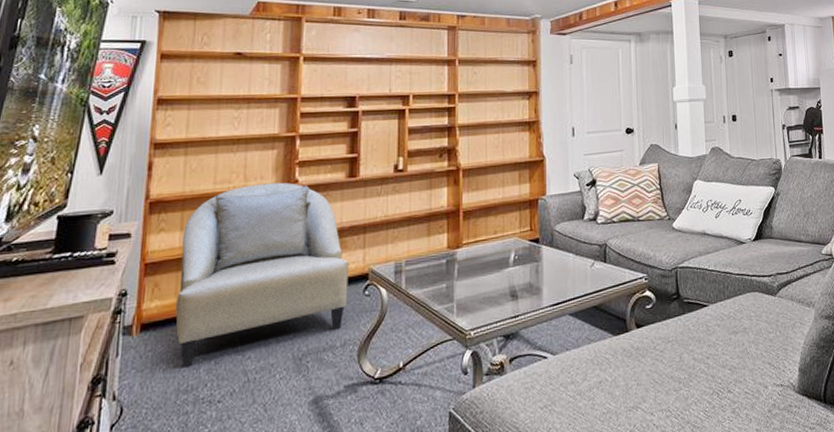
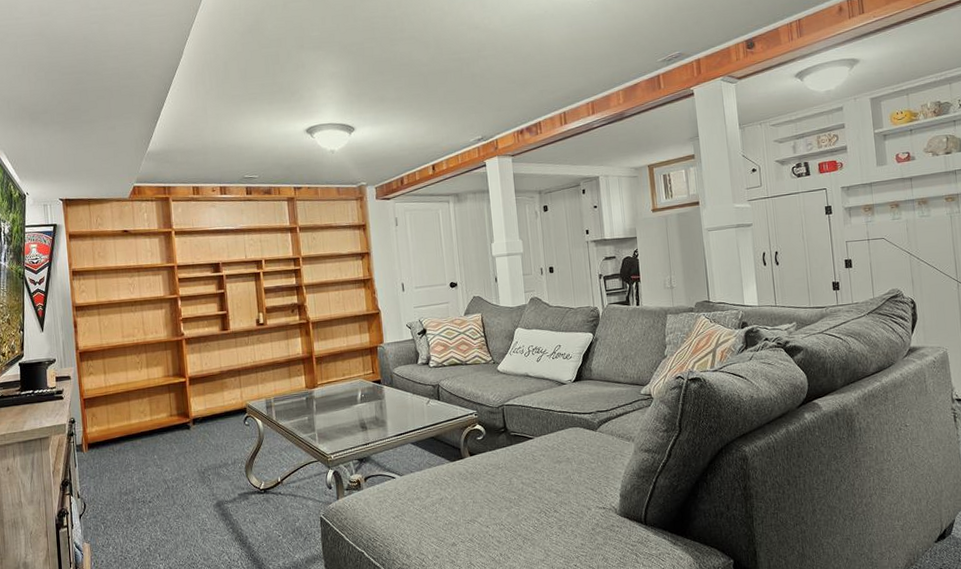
armchair: present [175,182,349,368] -> none [106,335,232,477]

